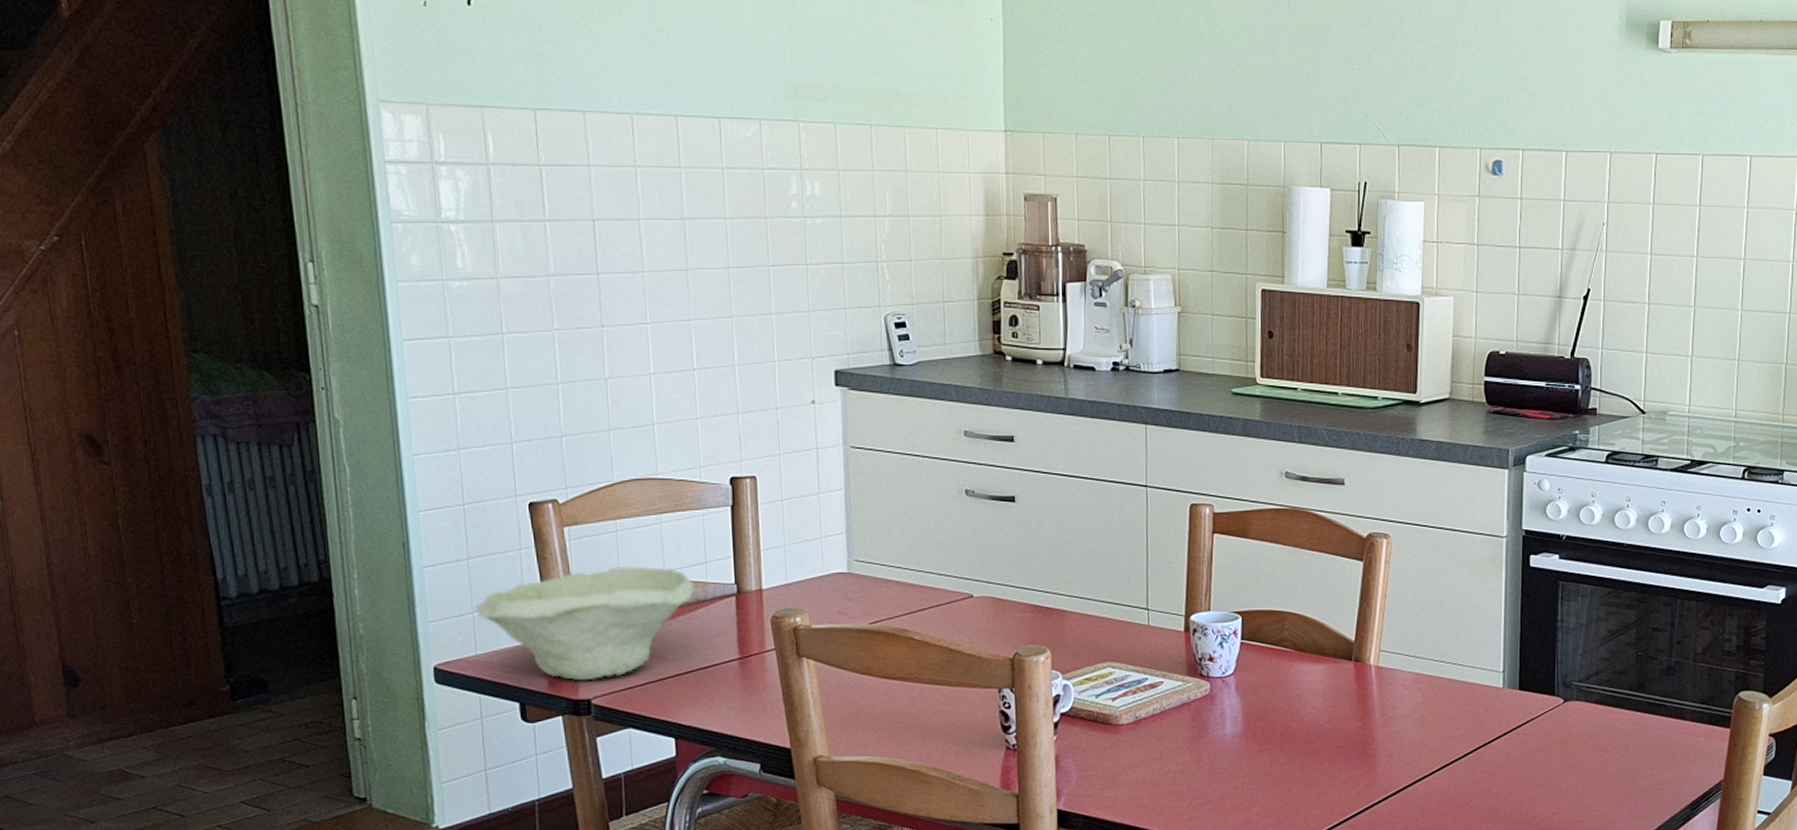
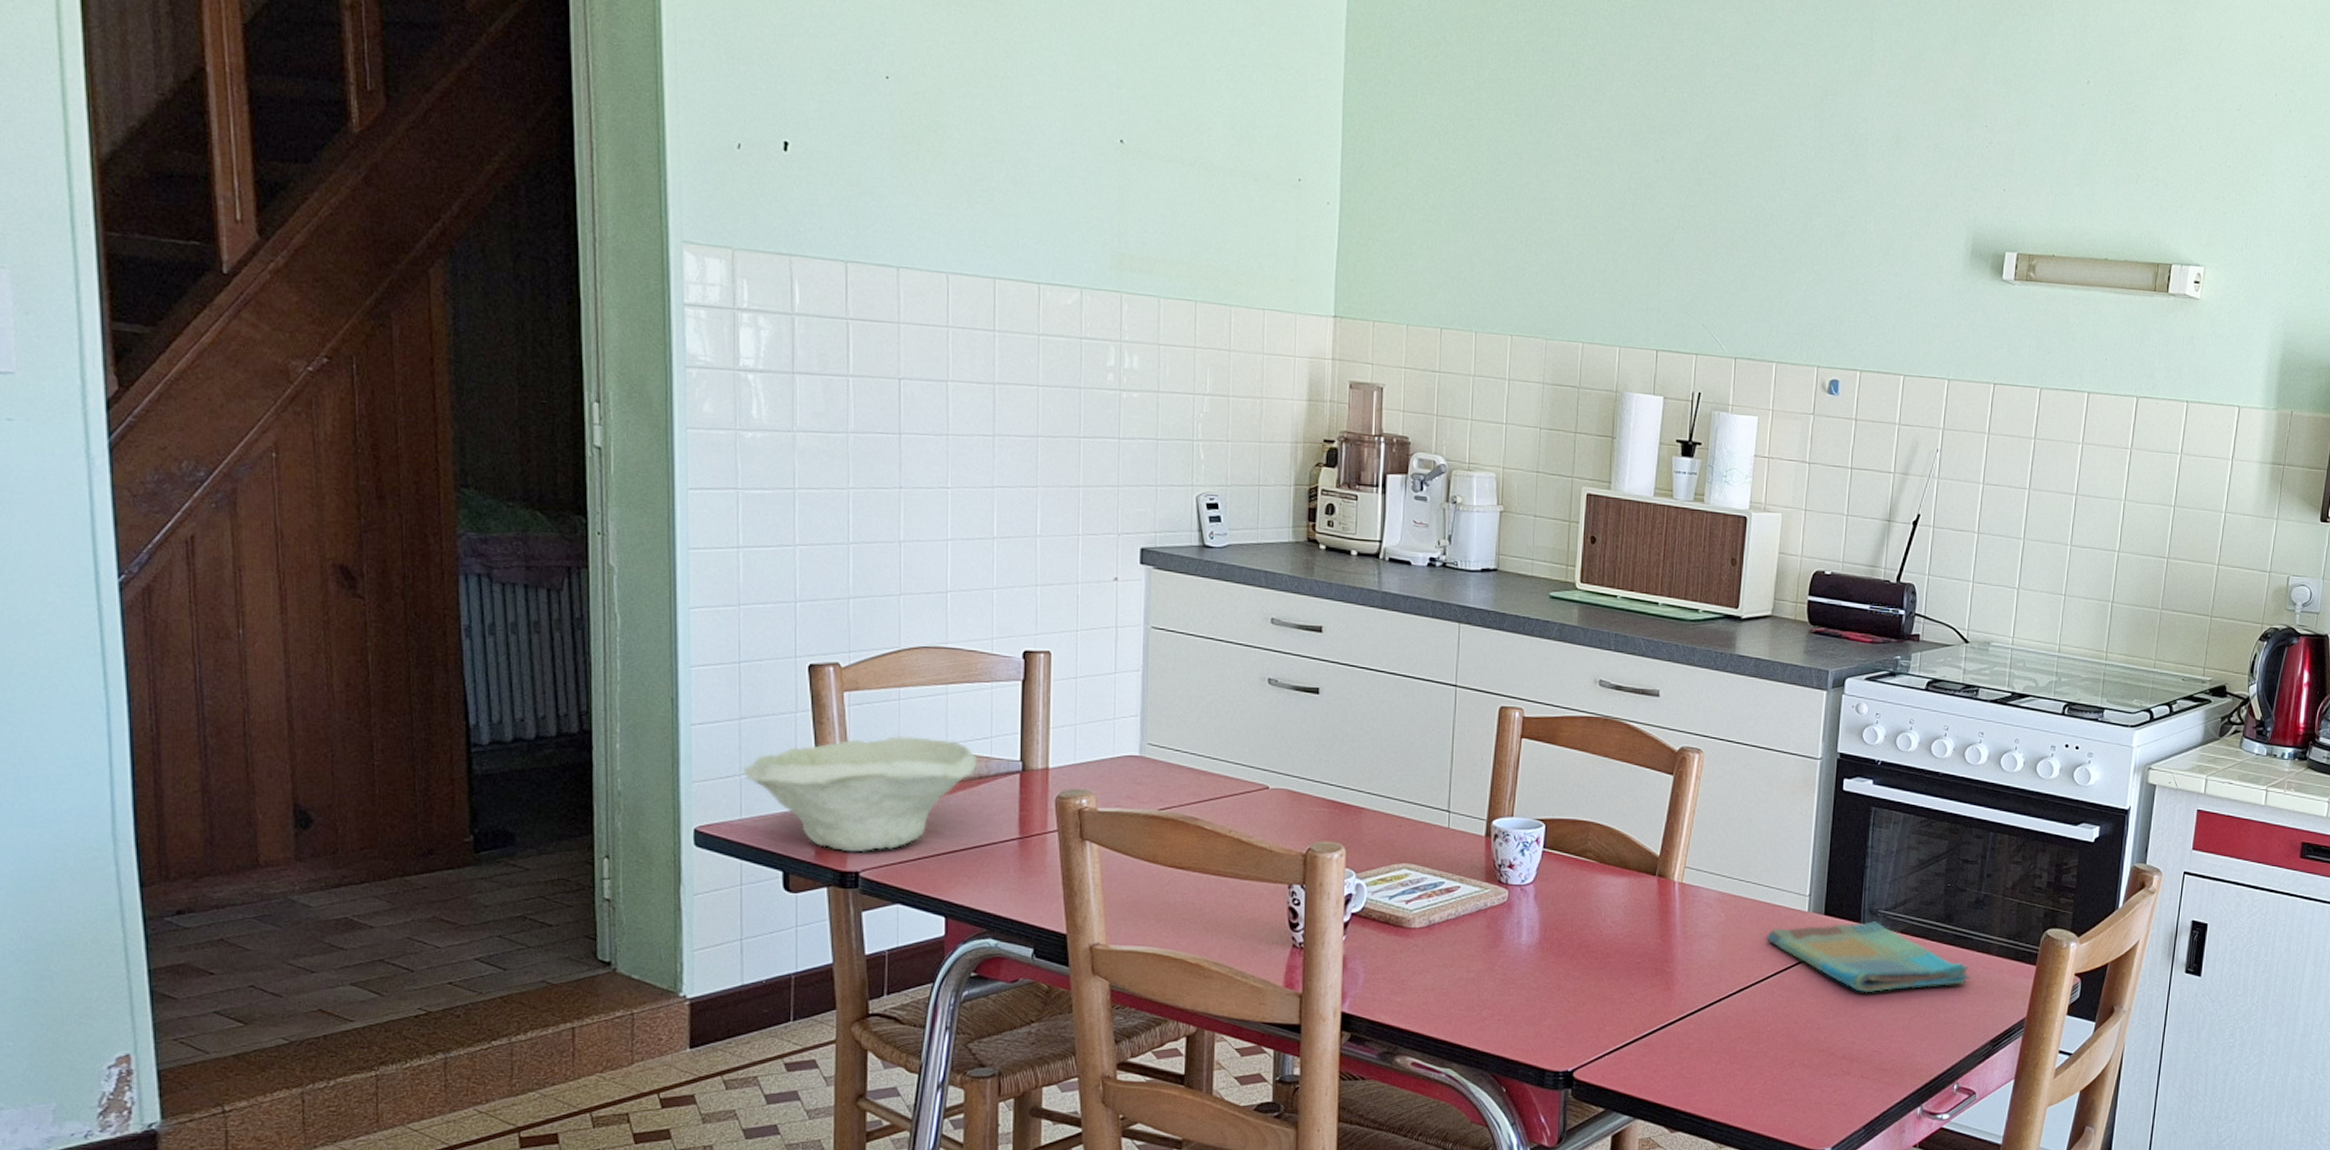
dish towel: none [1464,693,1666,764] -> present [1767,921,1970,993]

